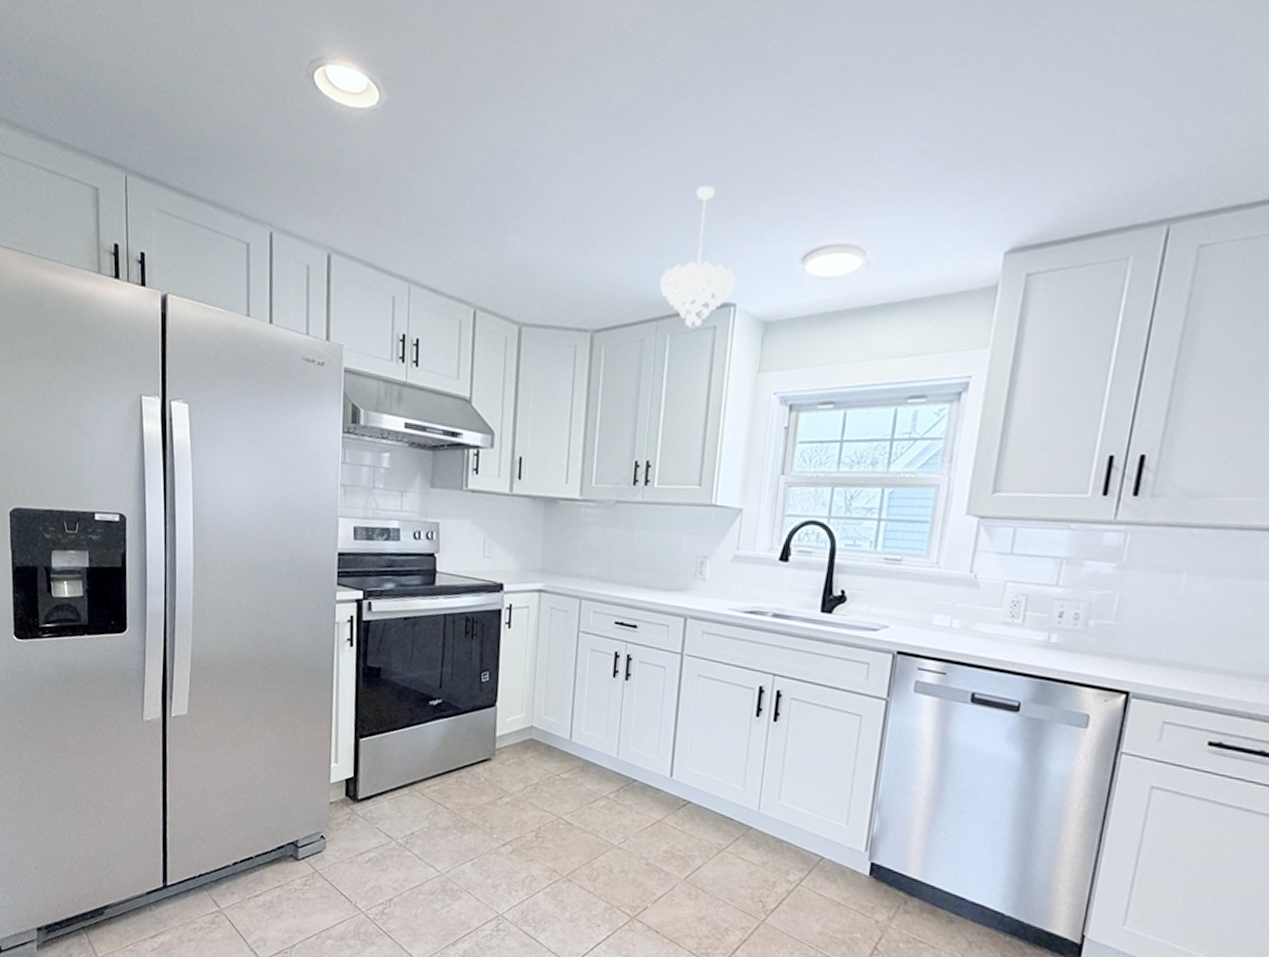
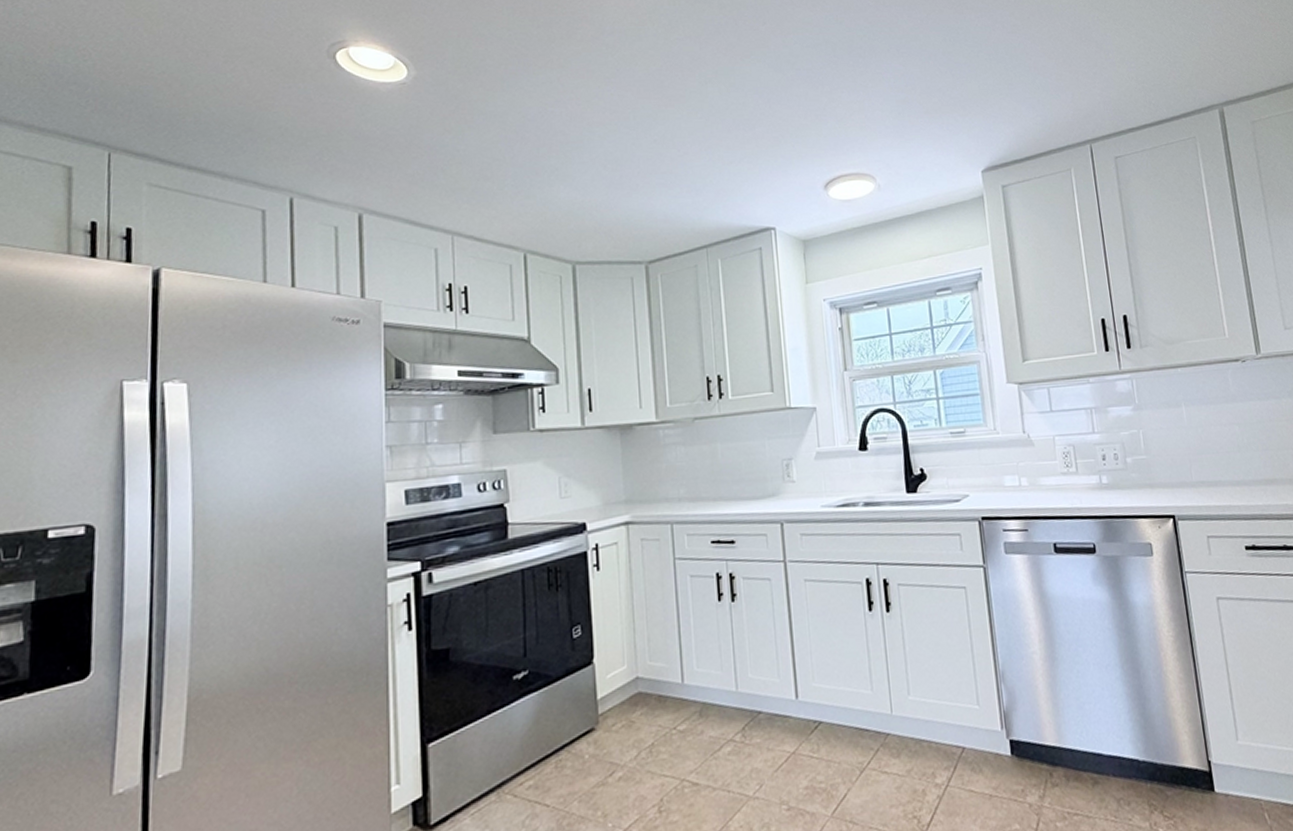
pendant light: present [660,185,735,329] -> none [704,133,771,252]

